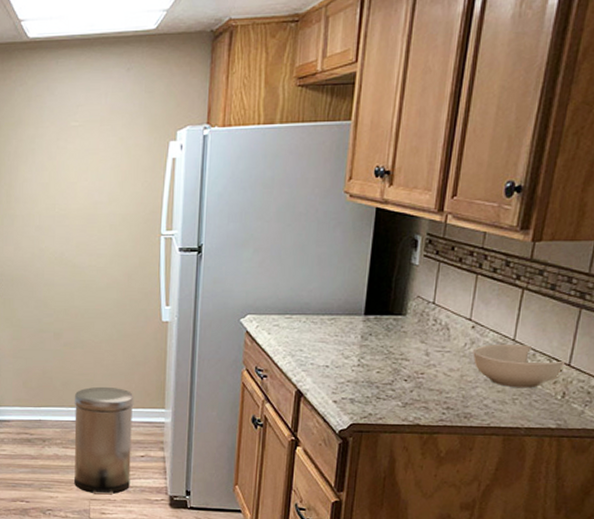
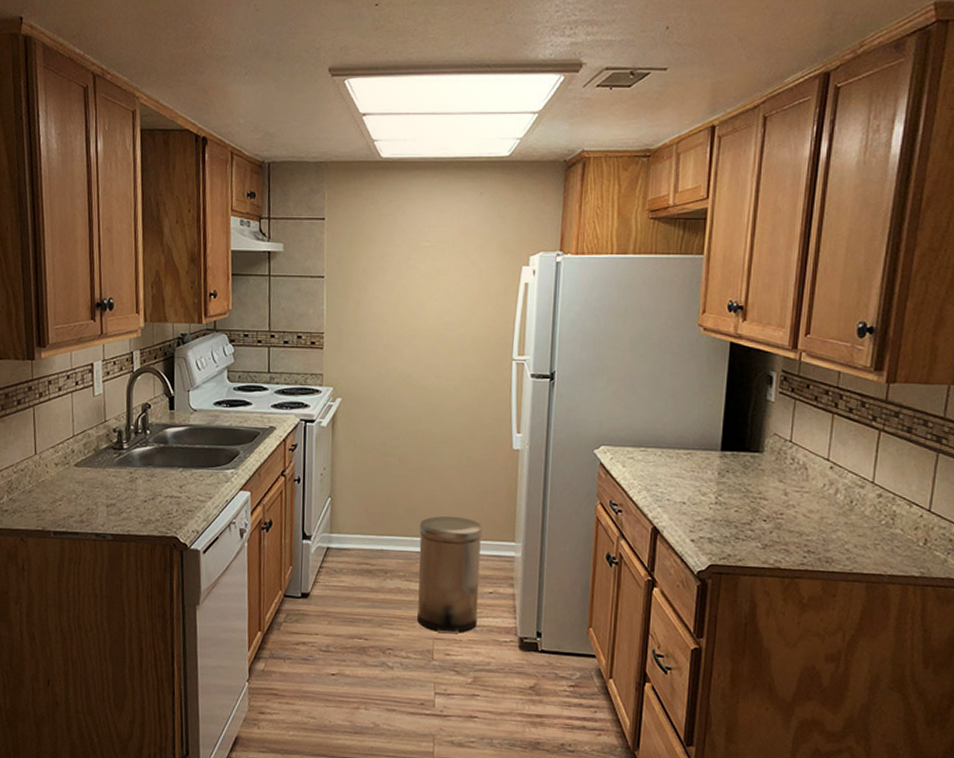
bowl: present [473,344,567,389] -> none [832,486,927,534]

